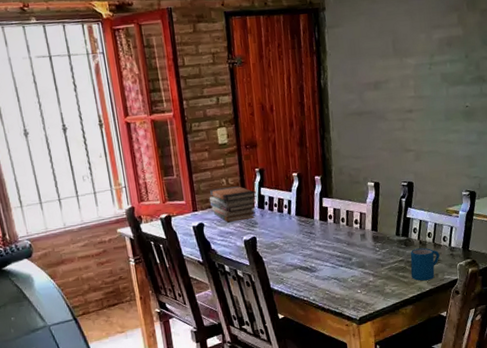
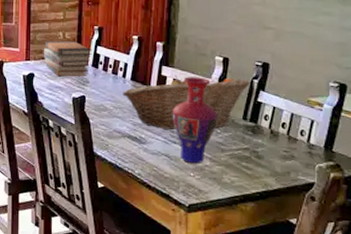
fruit basket: none [290,198,399,256] -> present [123,75,250,131]
vase: none [336,203,376,282] -> present [172,77,217,164]
mug: present [410,248,440,281] -> none [256,138,294,178]

